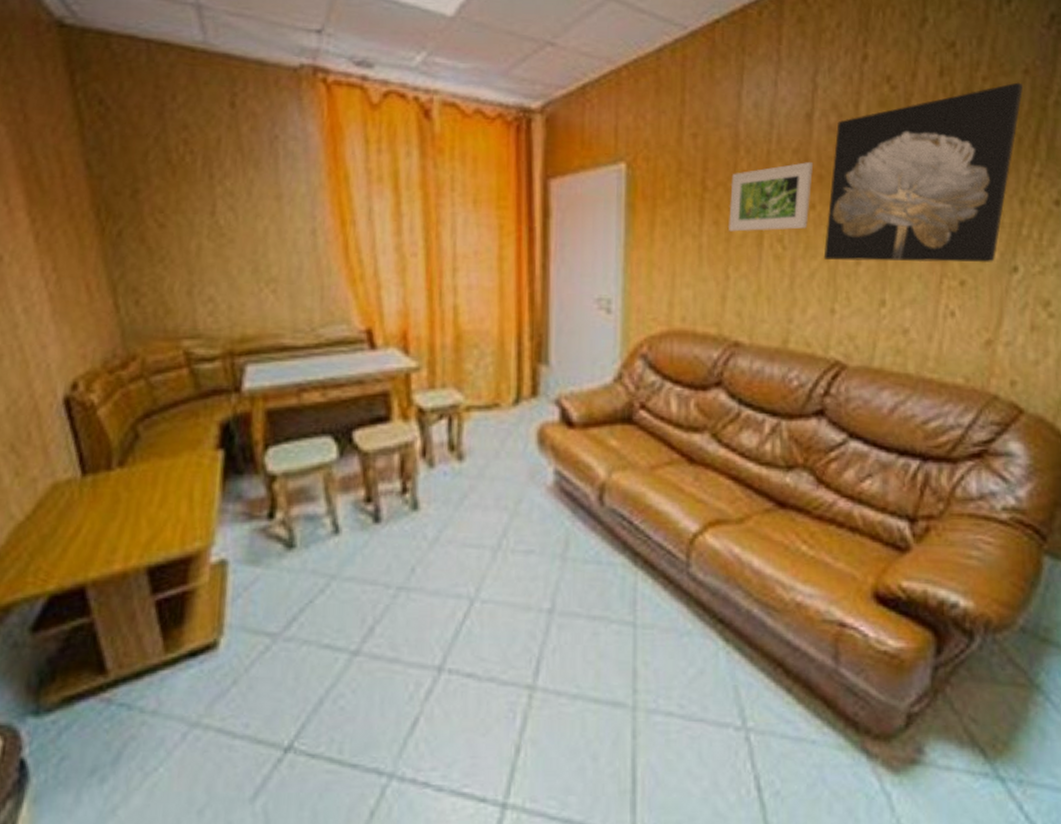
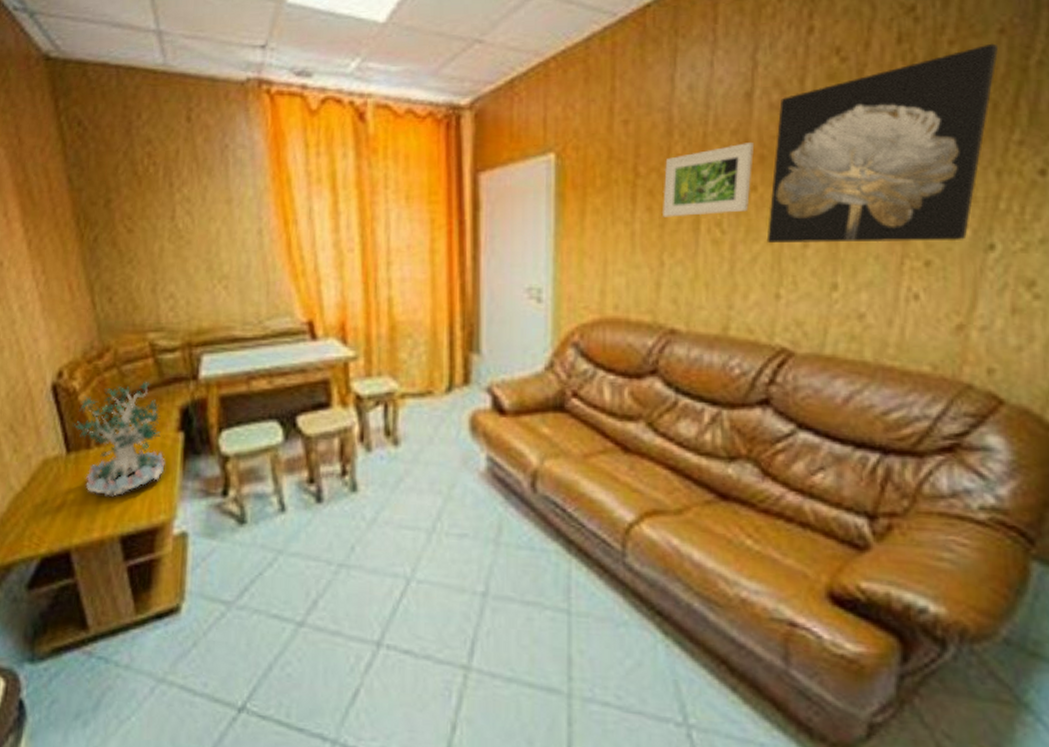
plant: none [90,393,202,523] -> present [73,381,165,497]

